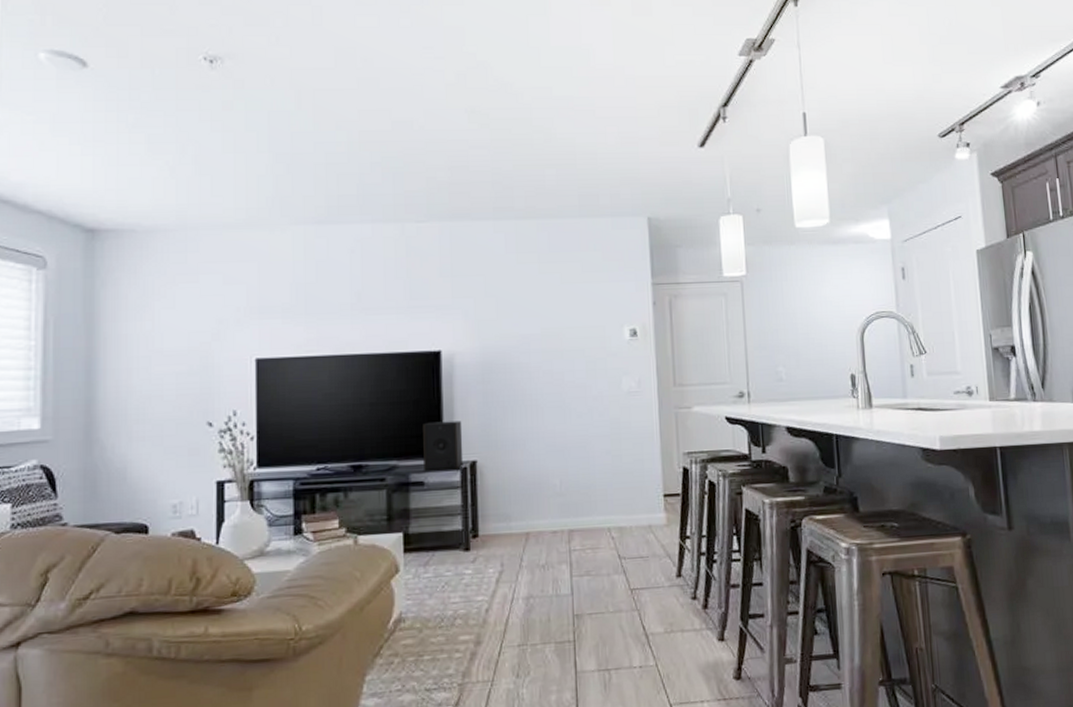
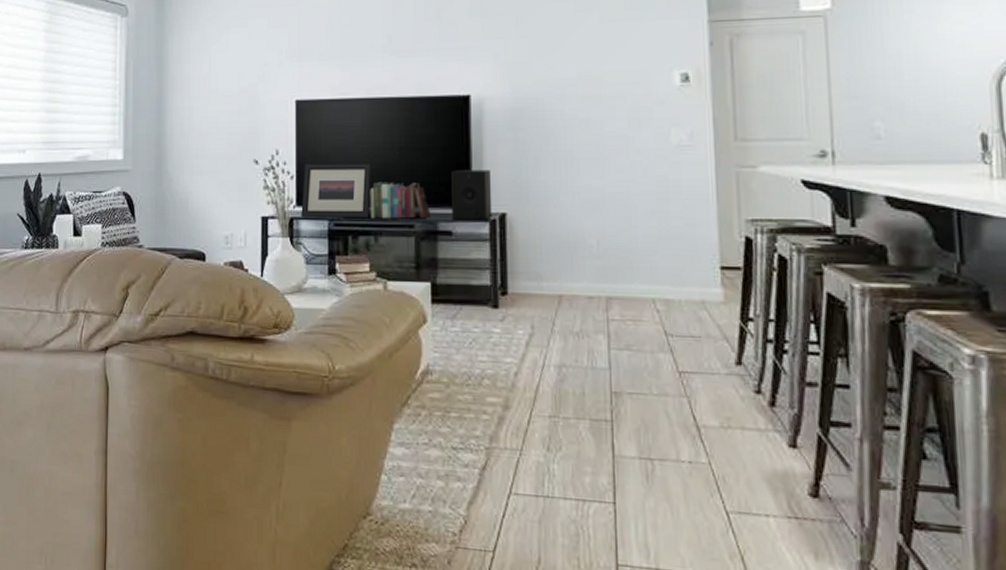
picture frame: none [263,420,341,480] -> present [301,163,372,219]
books: none [339,437,401,475] -> present [370,182,429,219]

